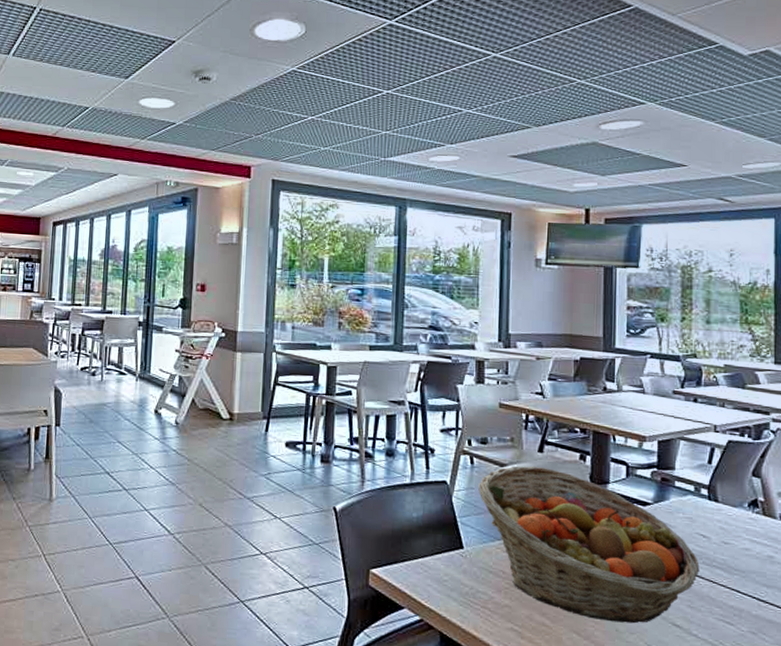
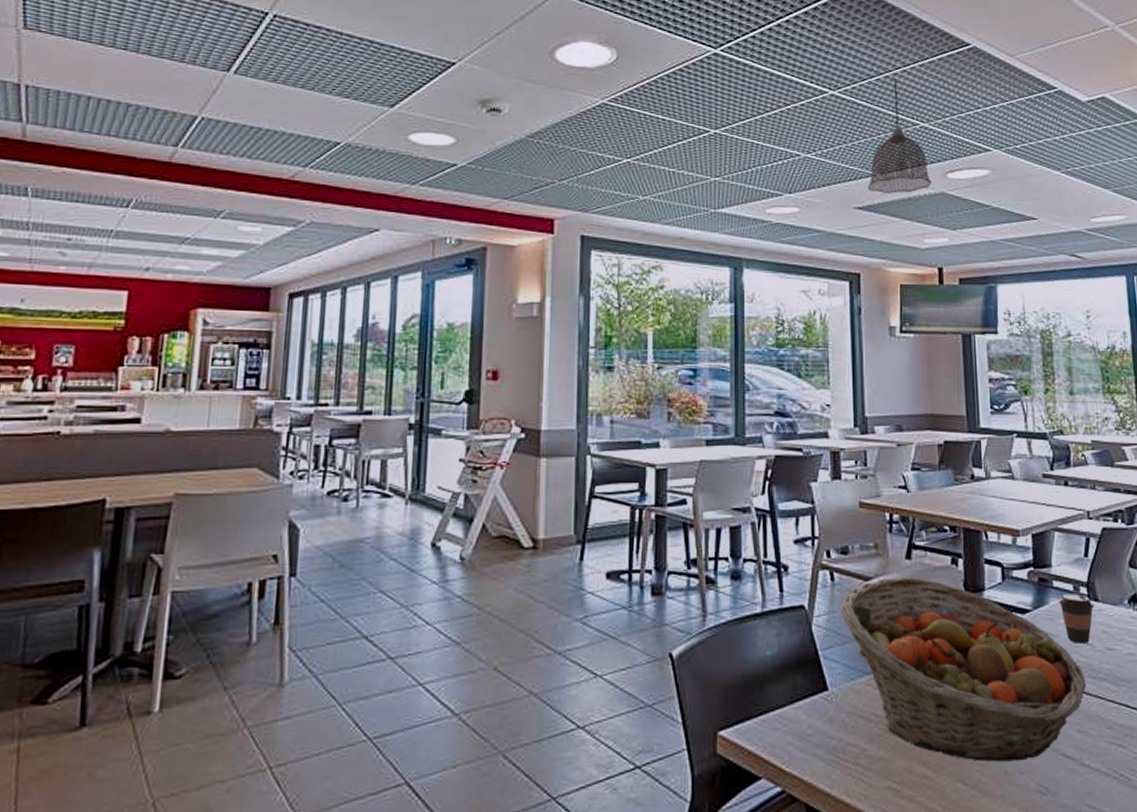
pendant lamp: none [523,40,585,143] -> present [867,78,932,193]
coffee cup: none [679,493,714,536] -> present [1058,594,1095,644]

